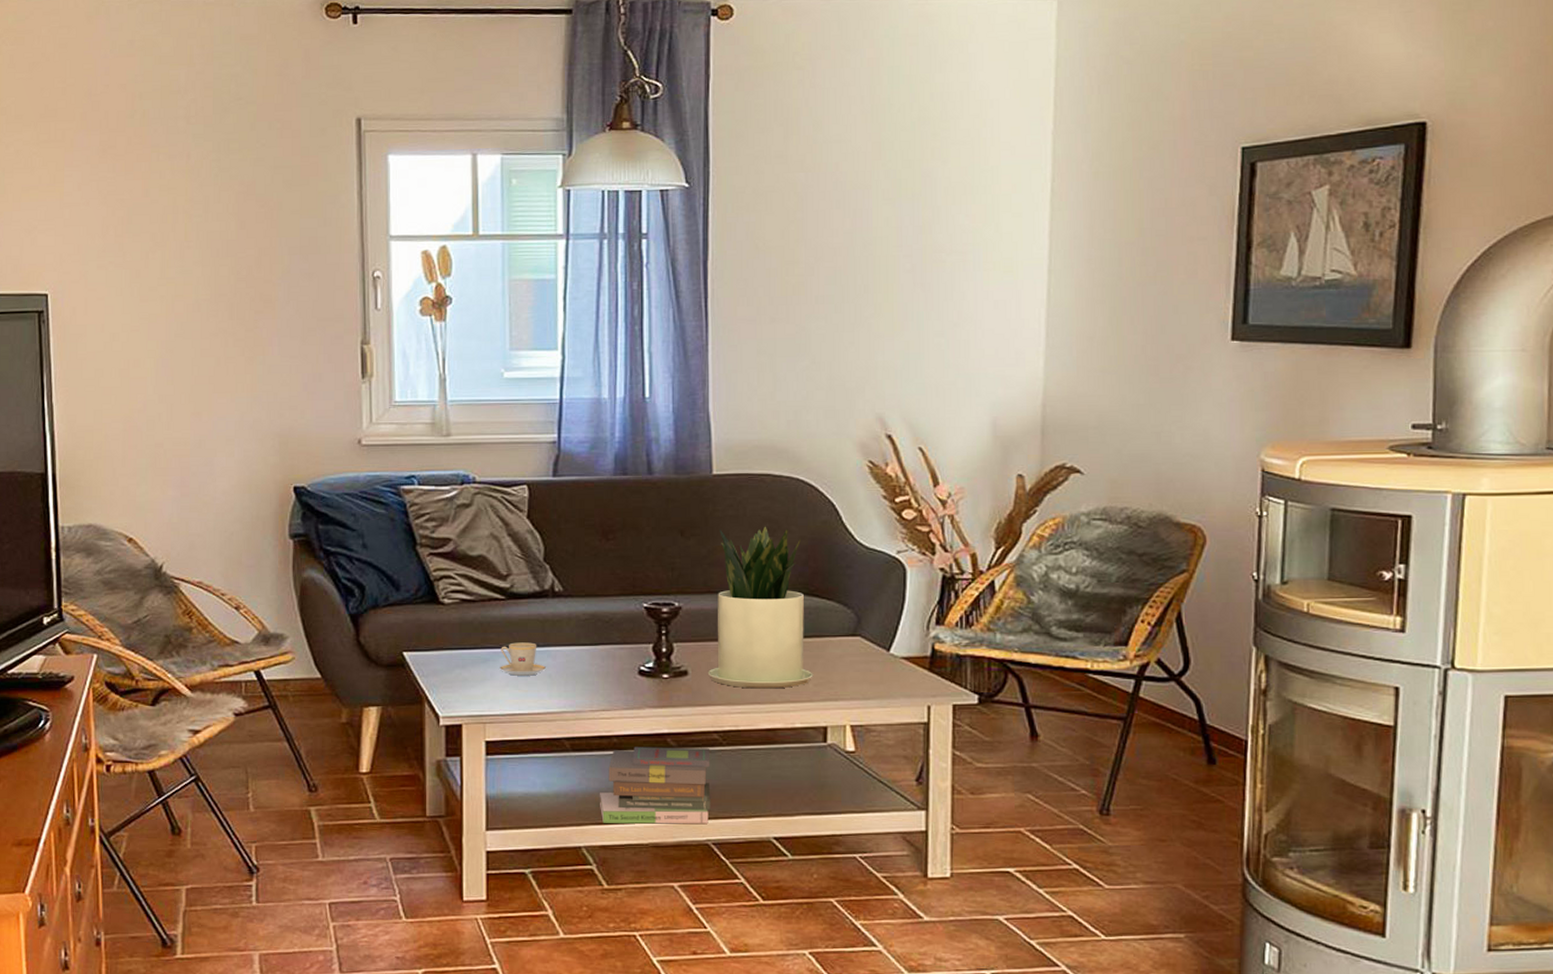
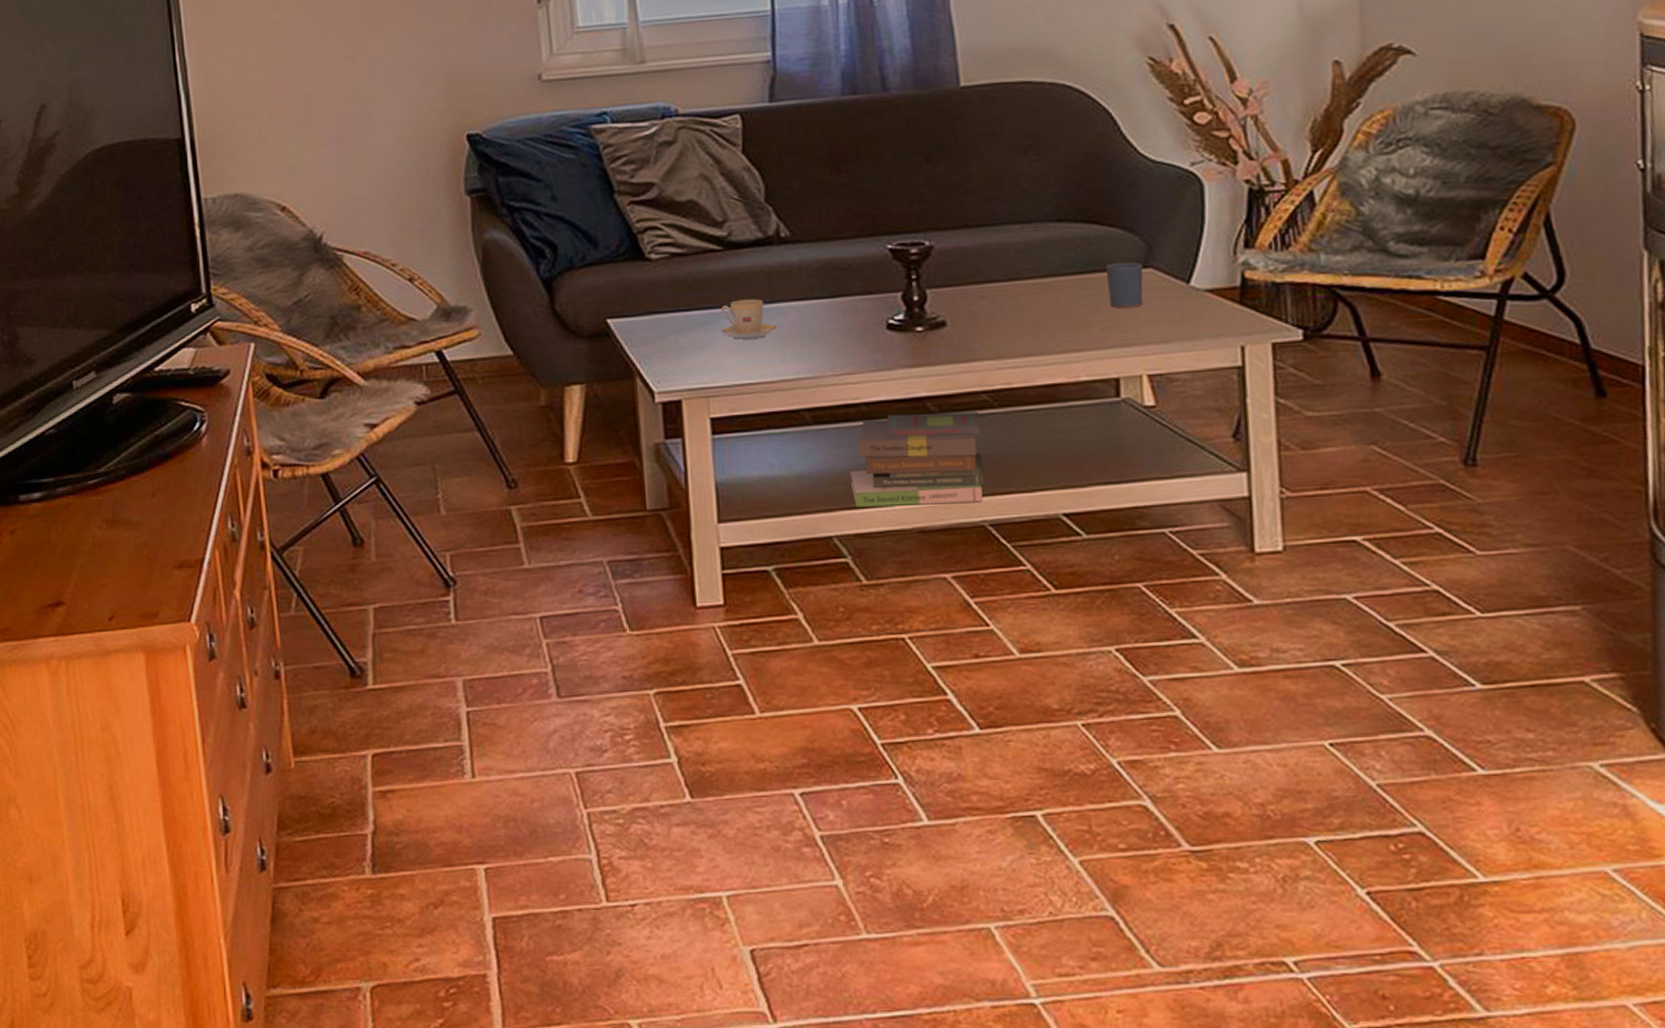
planter: present [707,526,813,689] -> none [969,143,1099,338]
mug: none [822,630,853,670] -> present [1105,262,1143,309]

